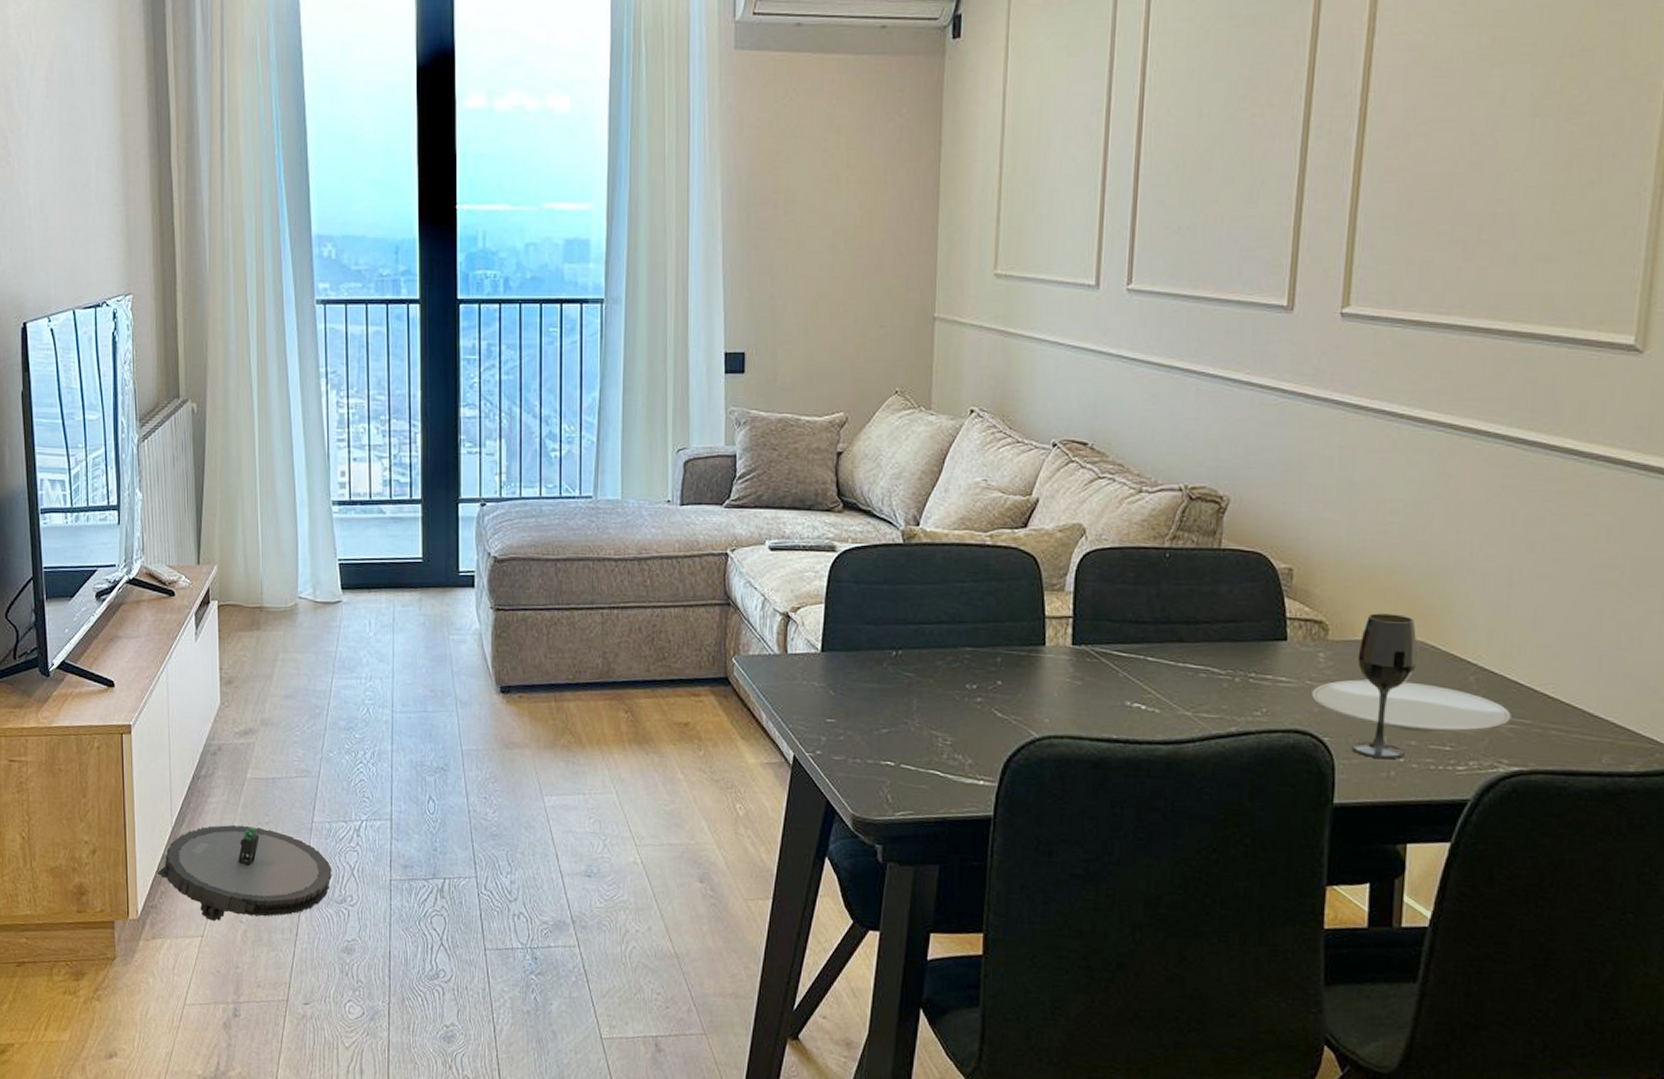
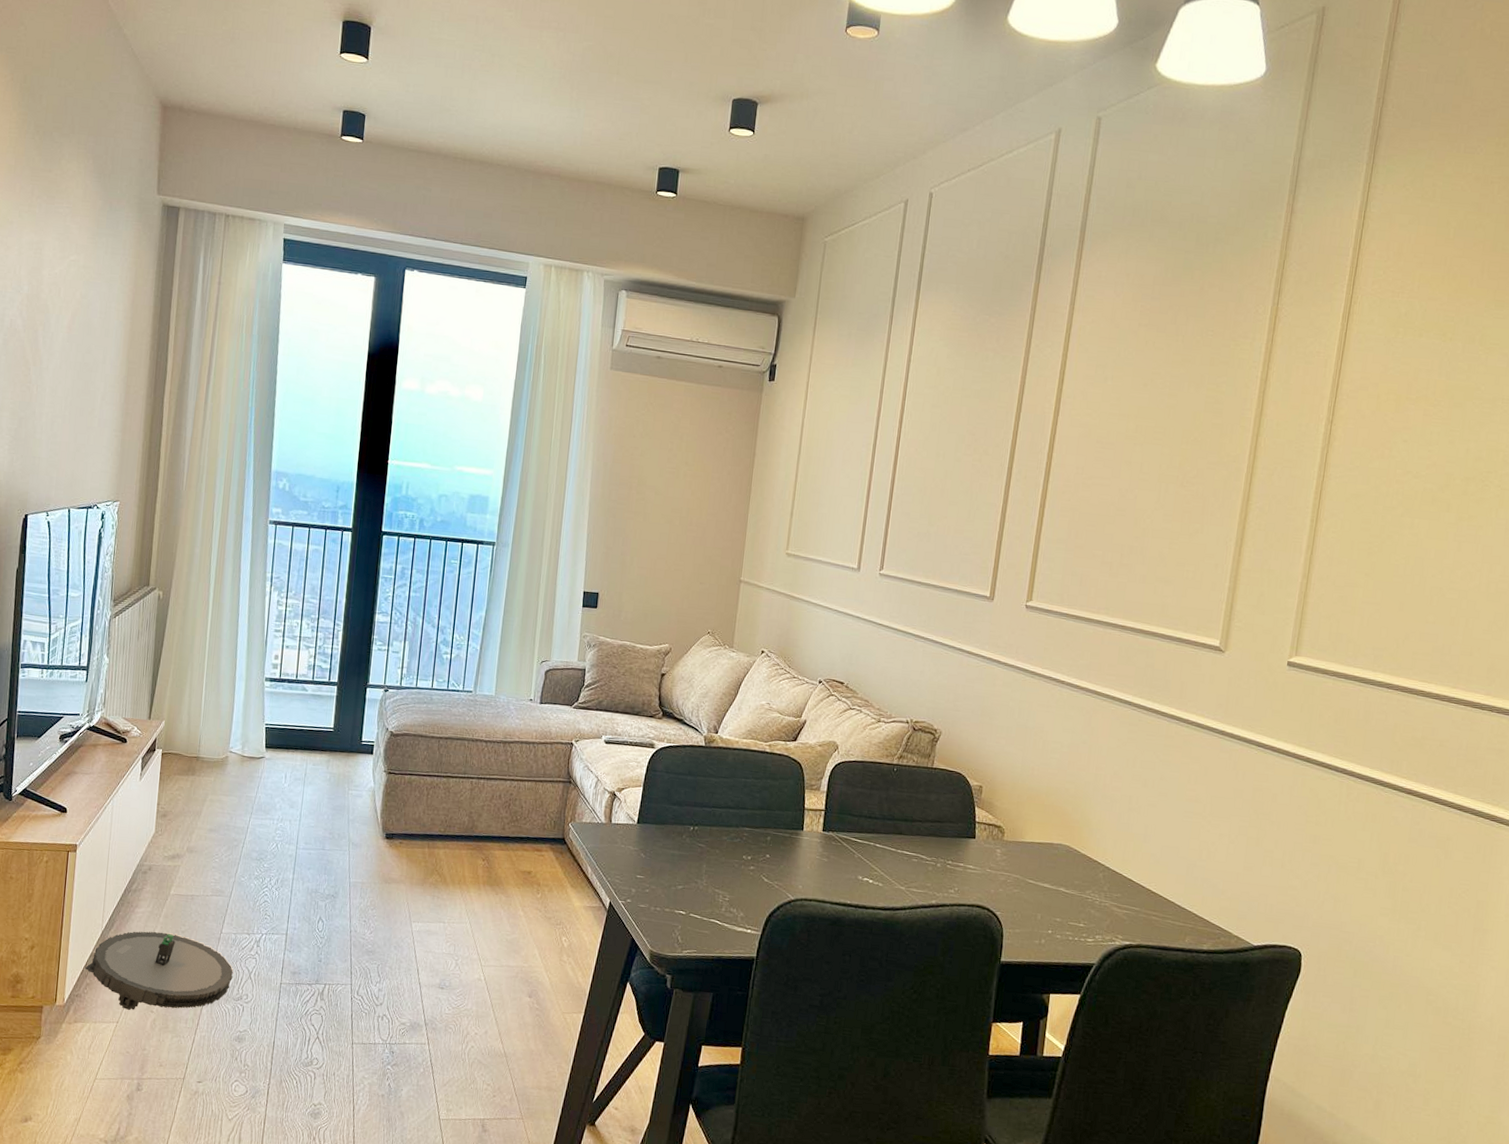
plate: present [1312,679,1512,733] -> none [990,870,1126,915]
wine glass: present [1351,613,1417,760] -> none [1016,823,1065,931]

